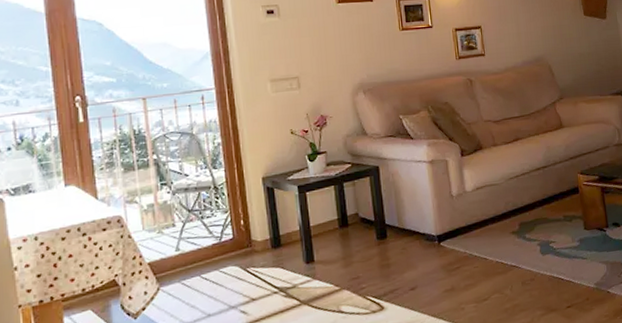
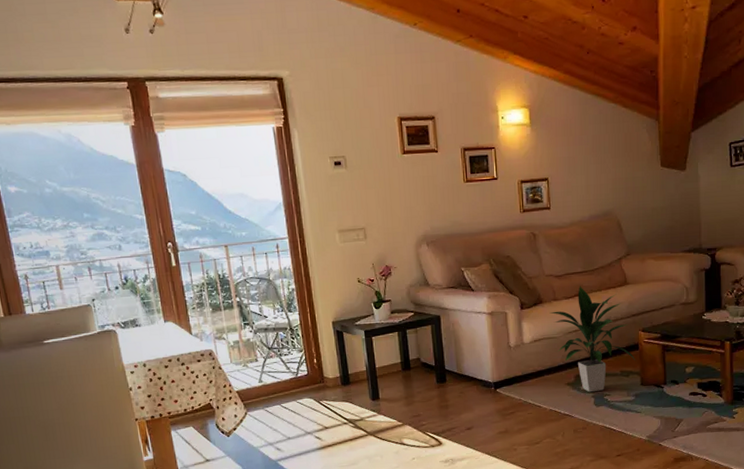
indoor plant: none [490,130,577,241] -> present [549,286,636,393]

